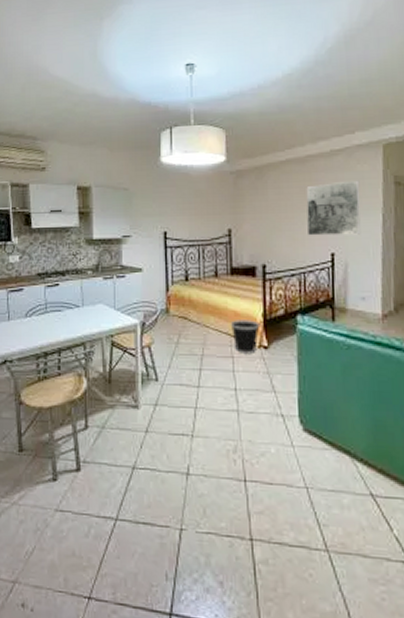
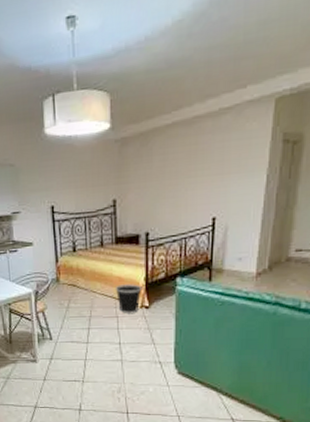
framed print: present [306,180,361,236] -> none [191,140,247,202]

